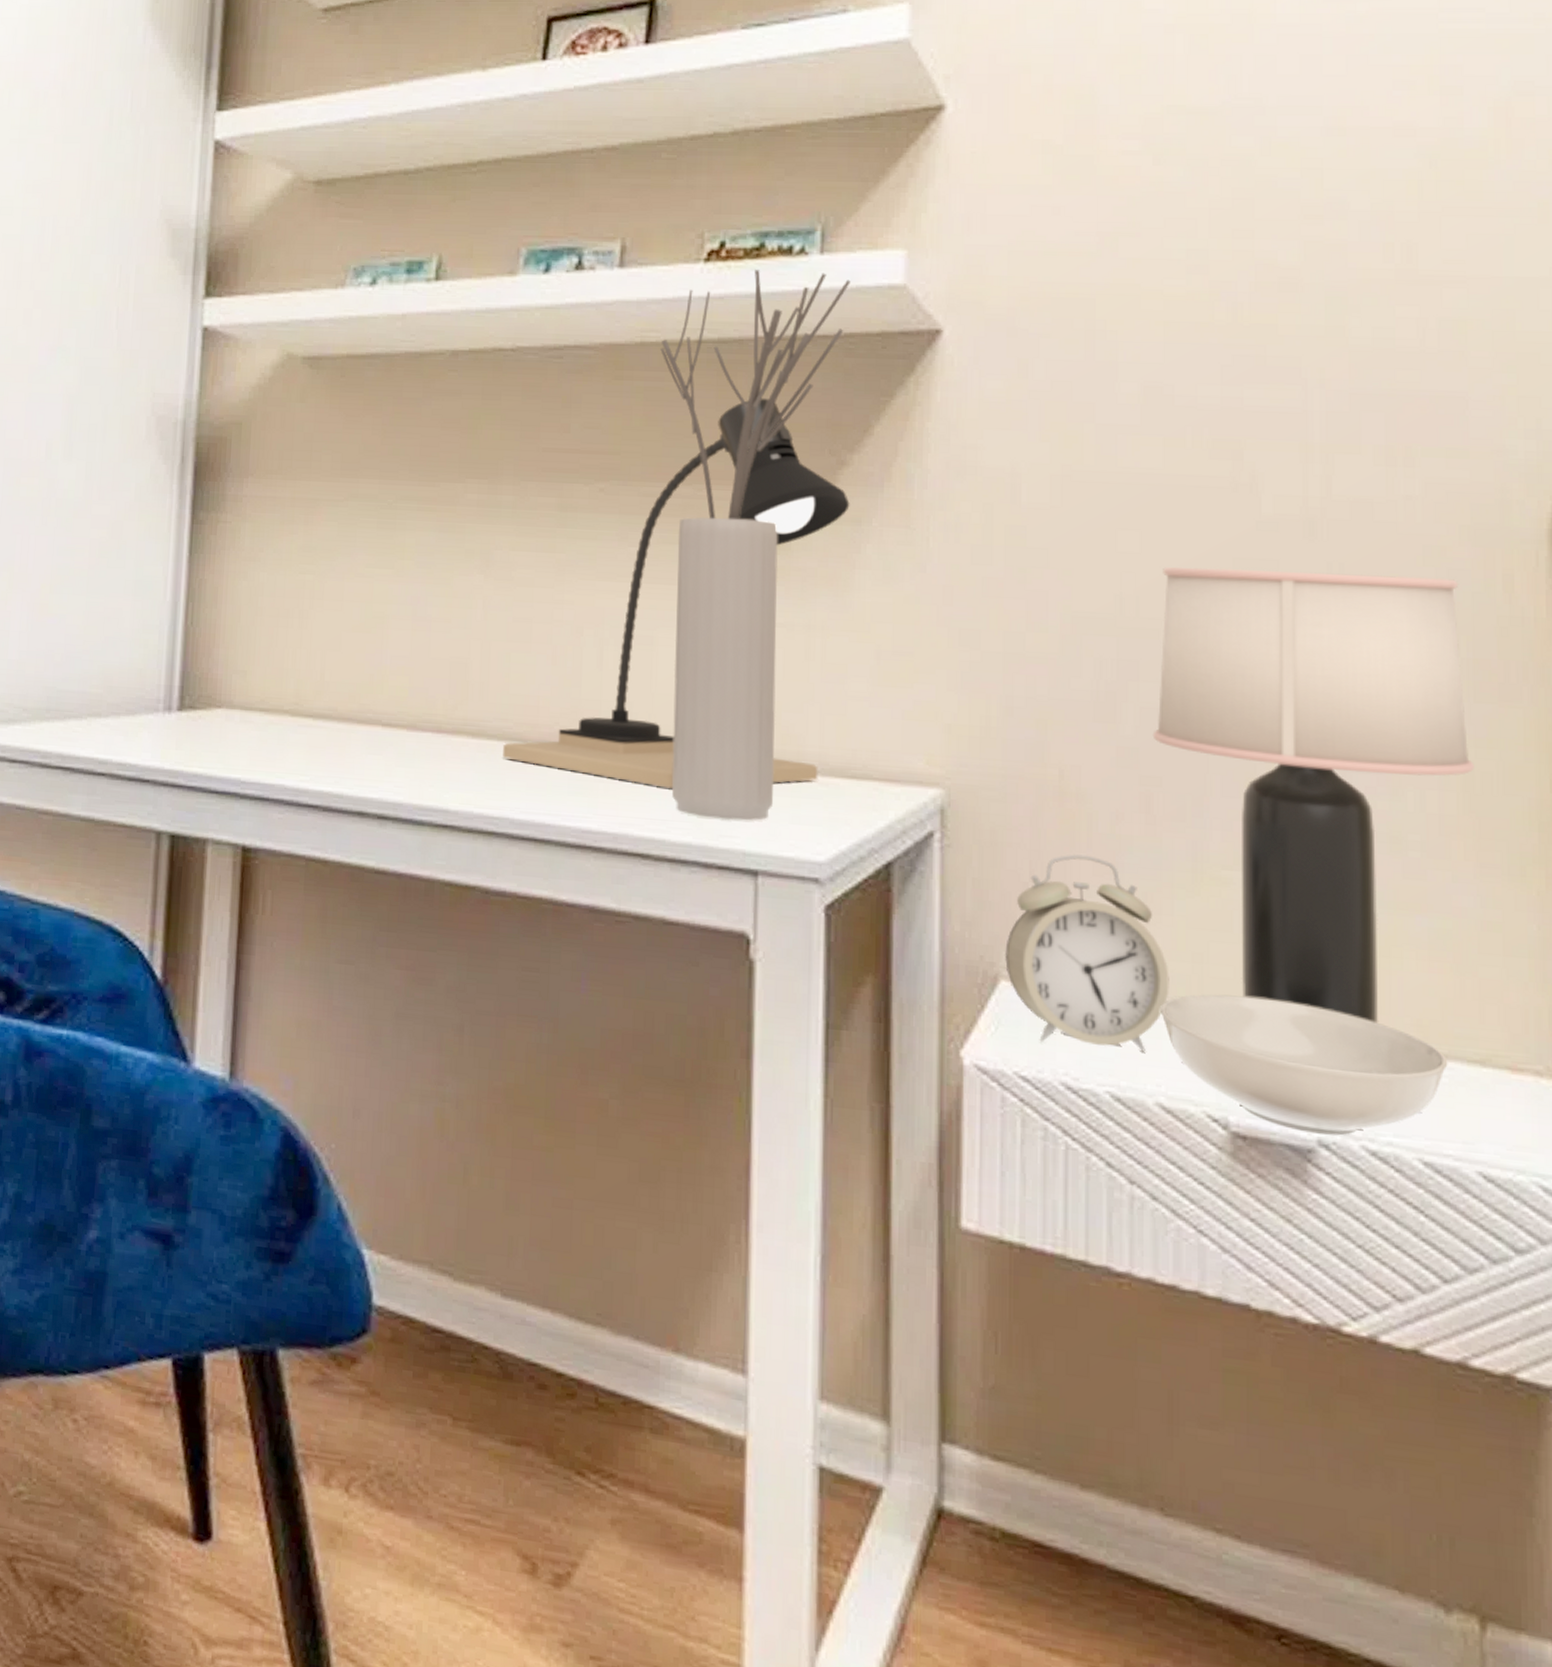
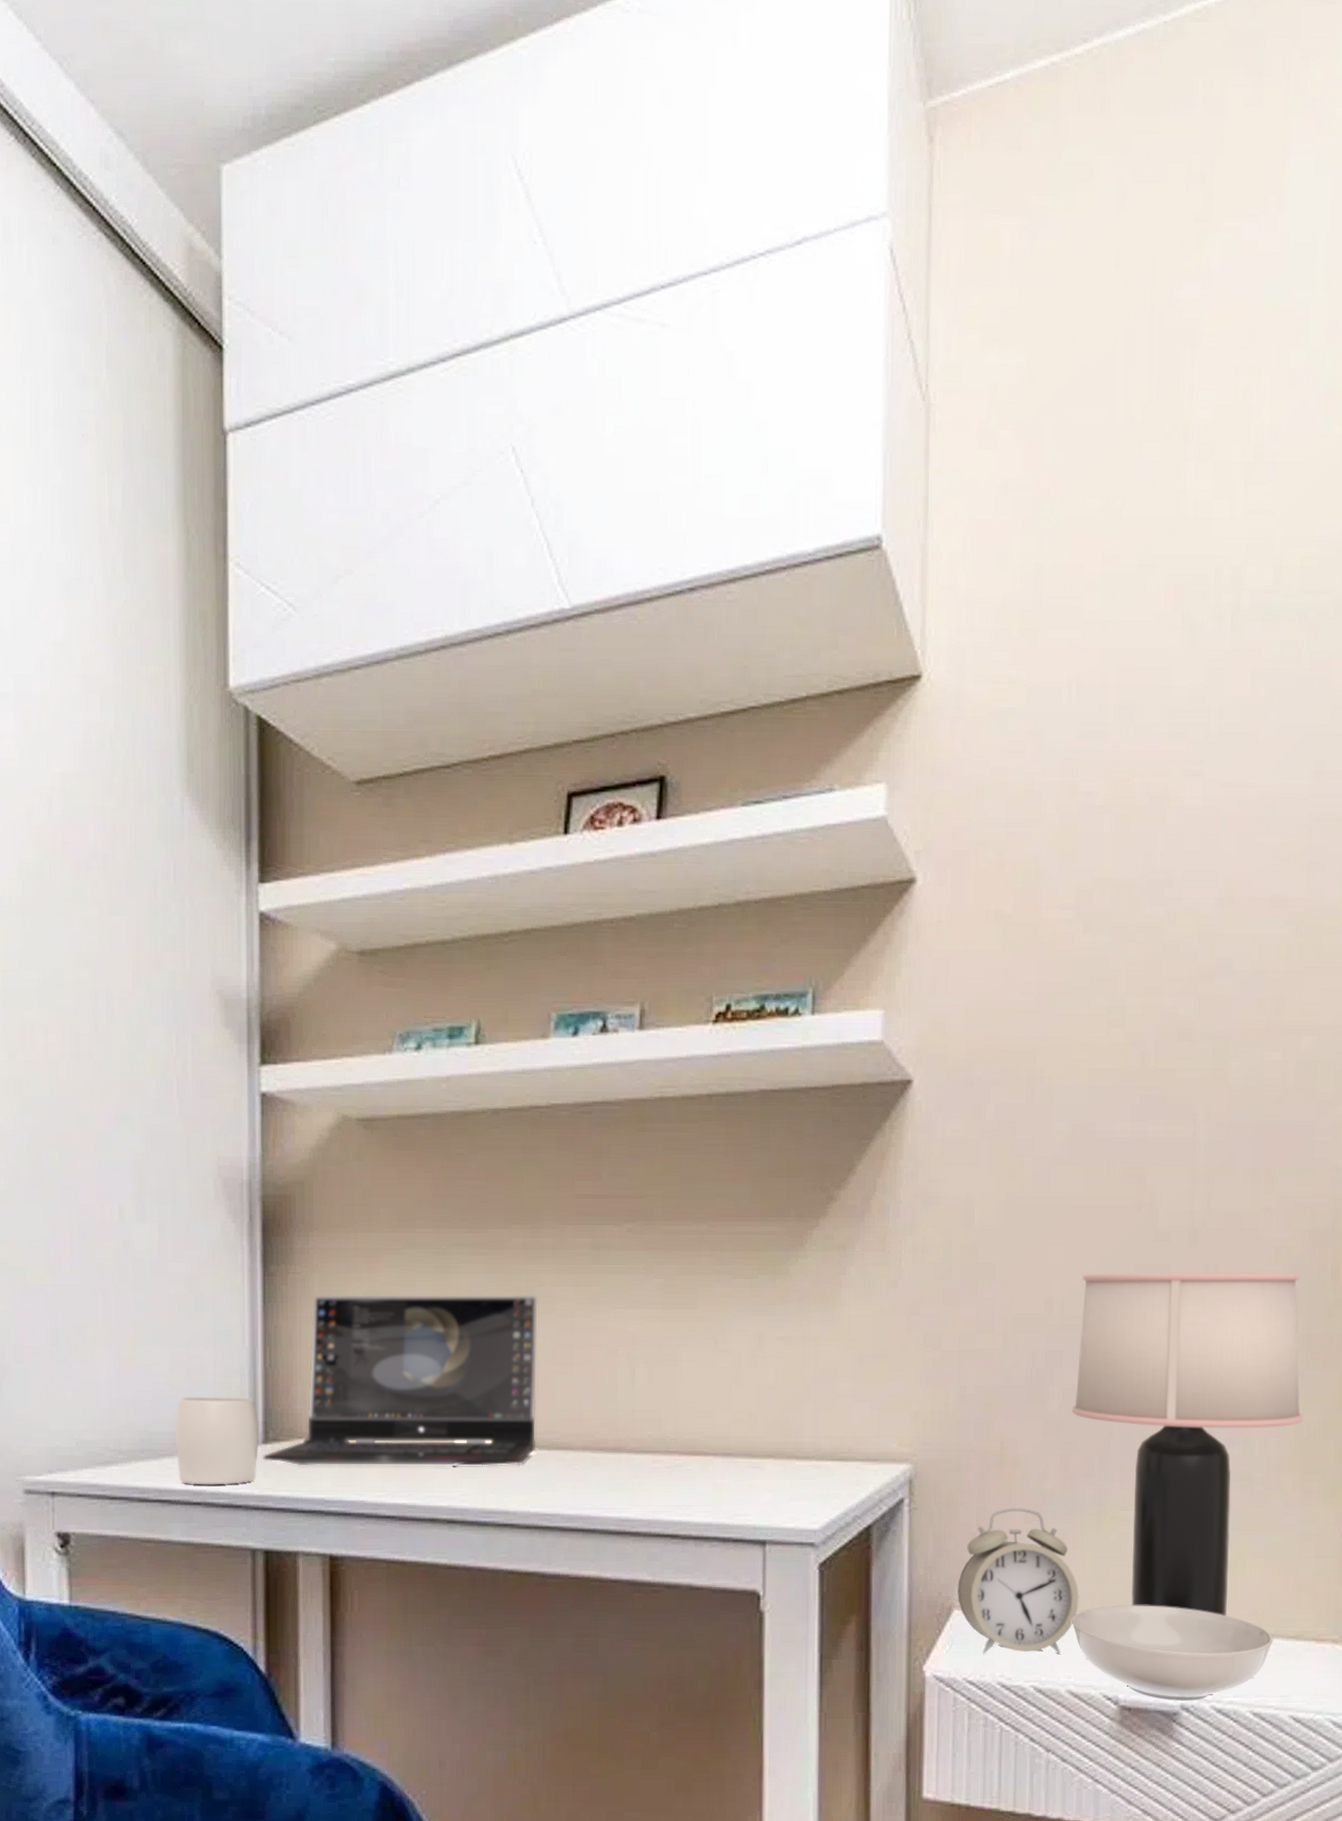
mug: none [83,653,175,755] -> present [175,1396,259,1484]
laptop computer: none [176,547,493,755] -> present [263,1294,538,1466]
desk lamp: present [503,398,850,789] -> none [553,1144,837,1479]
vase: present [660,270,851,821] -> none [677,1030,837,1501]

